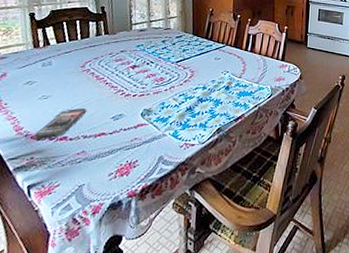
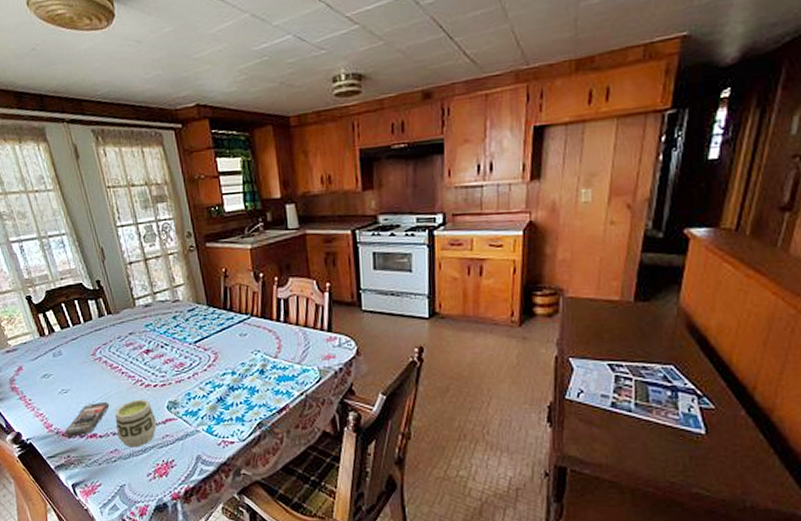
cup: none [87,106,129,150] -> present [114,399,157,448]

